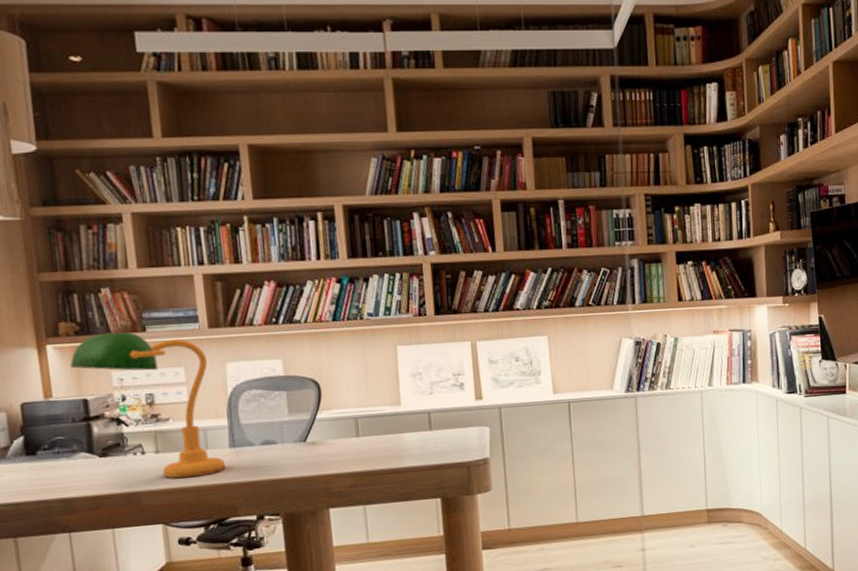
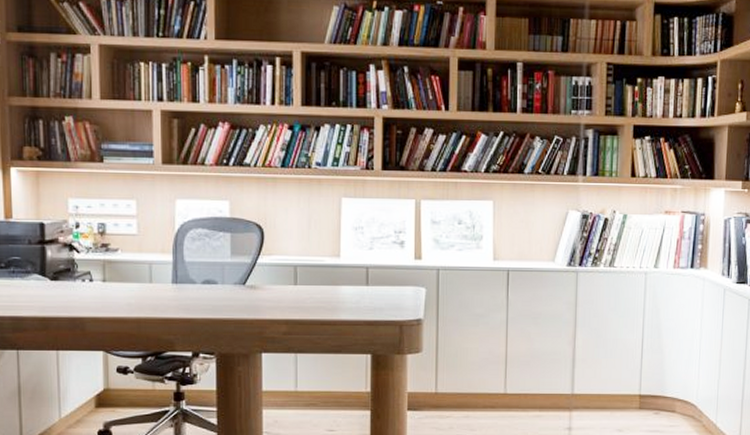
desk lamp: present [70,331,225,479] -> none [31,160,166,309]

